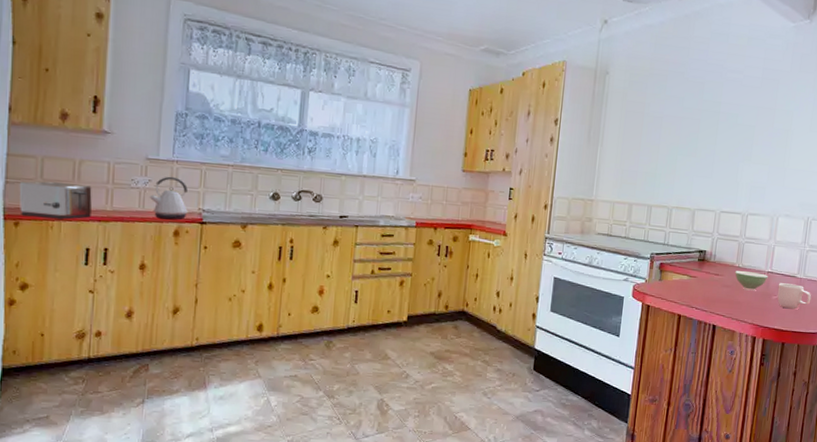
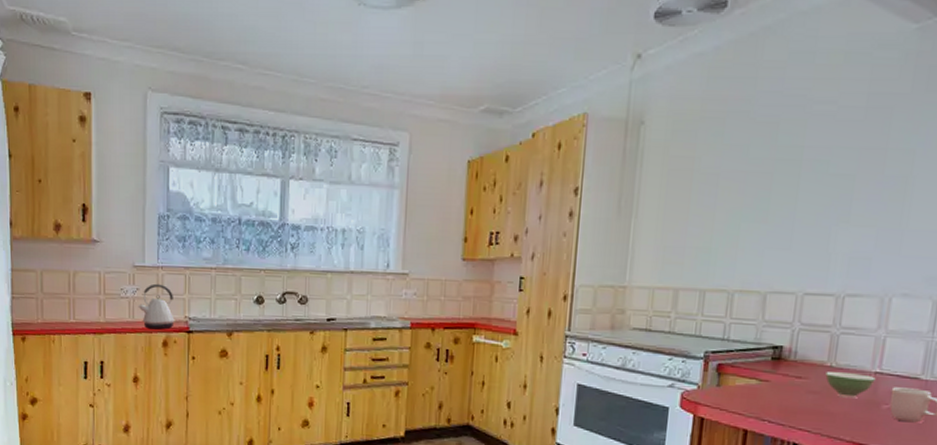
toaster: present [19,181,93,221] -> none [23,294,88,334]

